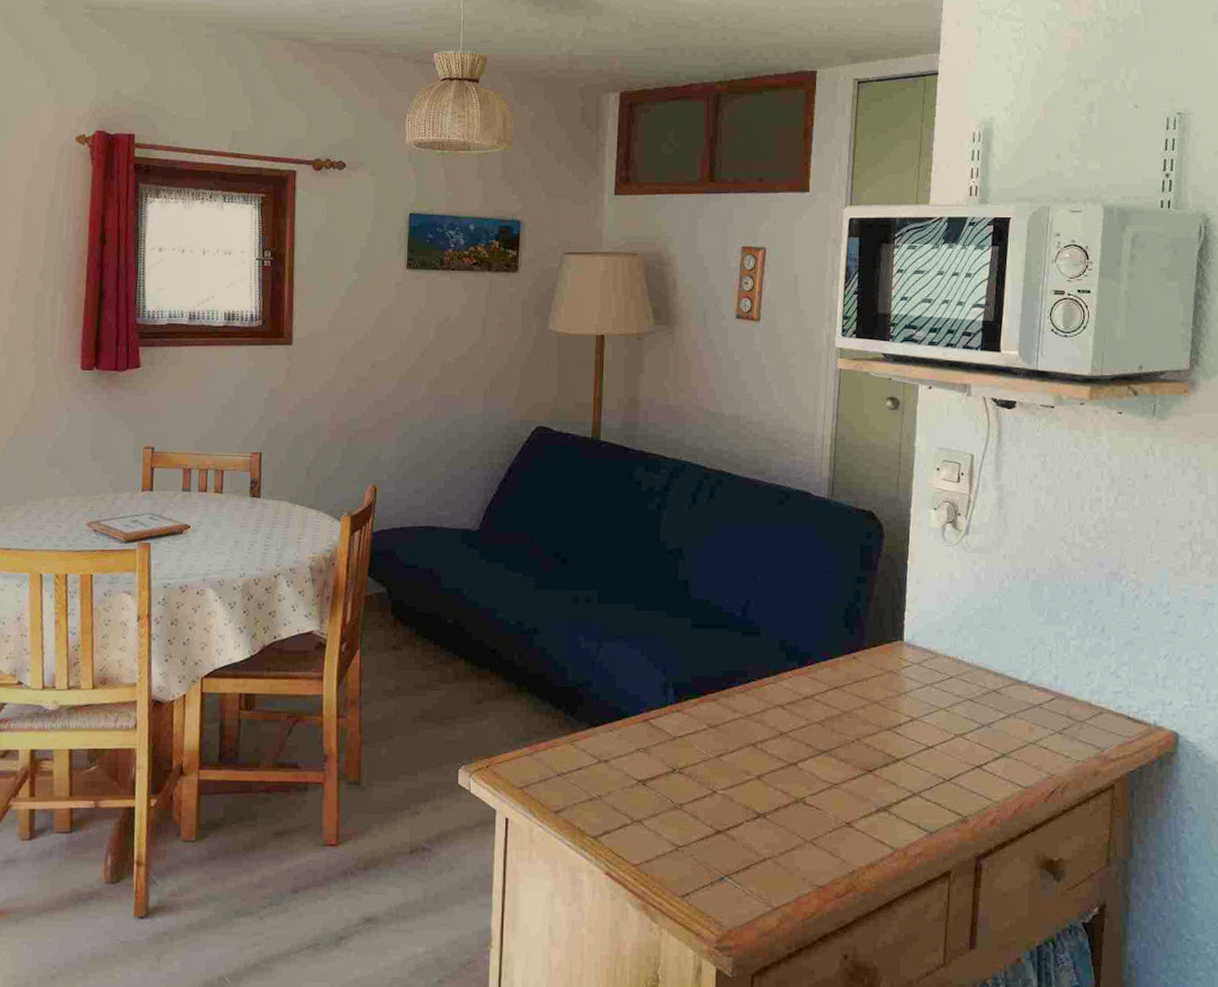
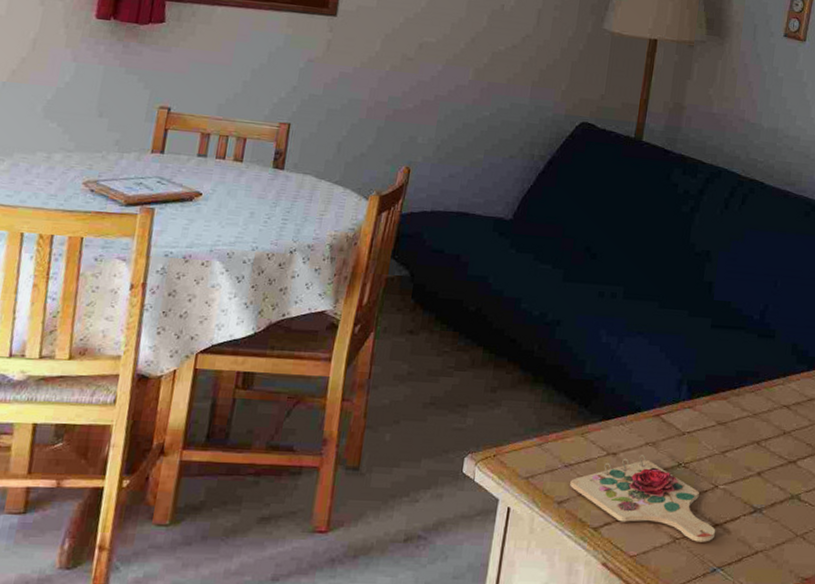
cutting board: none [565,761,719,850] -> present [570,455,716,542]

